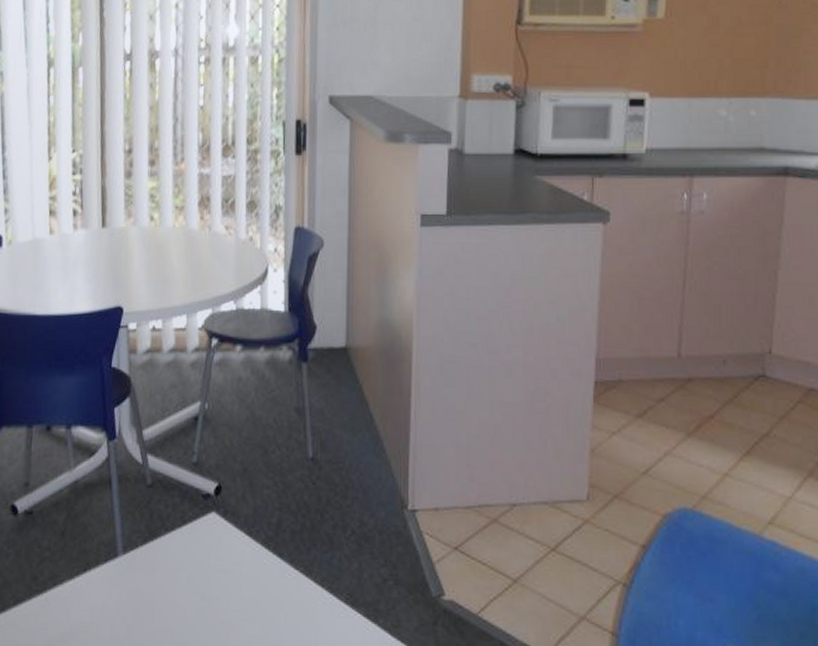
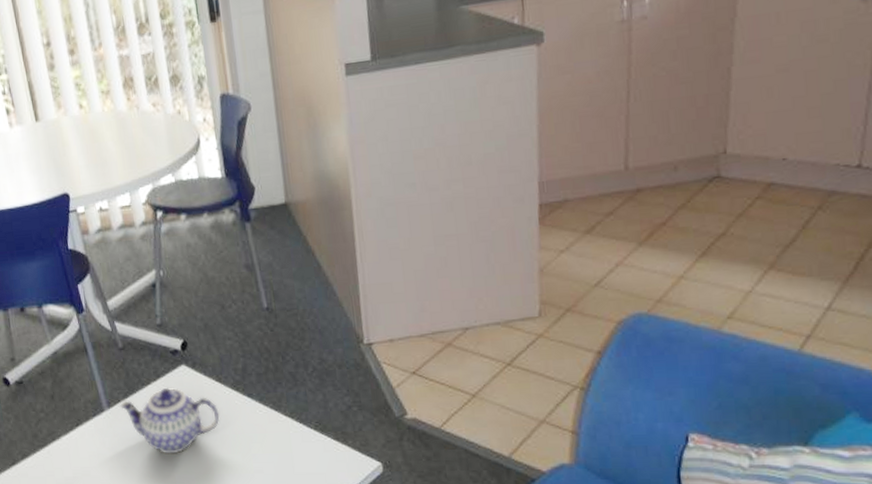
teapot: none [136,536,245,616] -> present [119,387,220,454]

